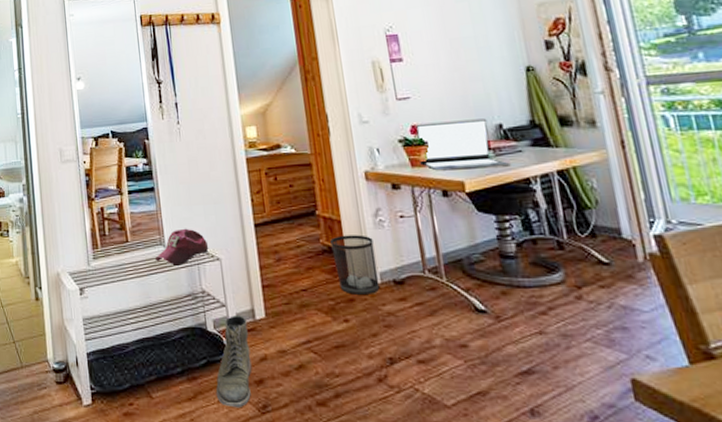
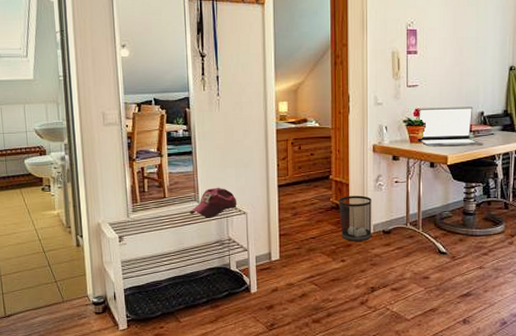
boot: present [216,315,252,409] -> none [233,258,265,327]

